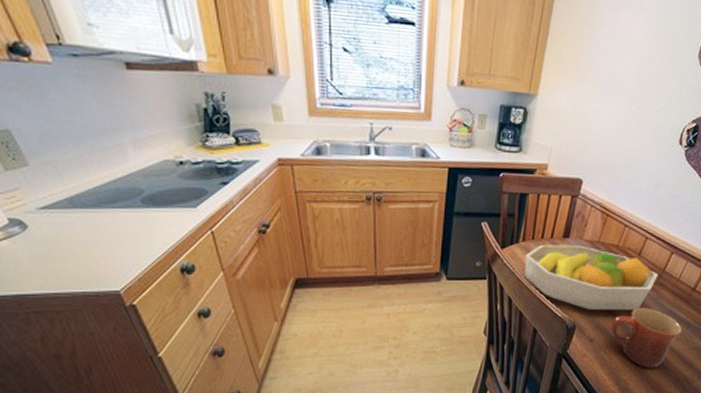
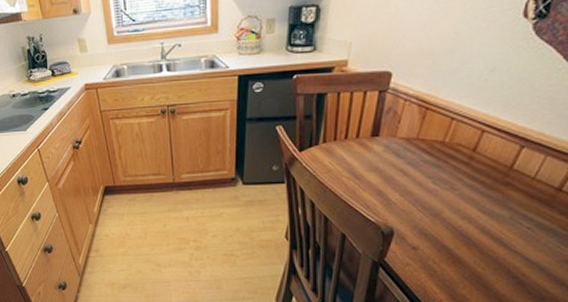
fruit bowl: present [524,244,658,310] -> none [327,144,503,215]
mug: present [610,307,683,368] -> none [439,212,545,283]

